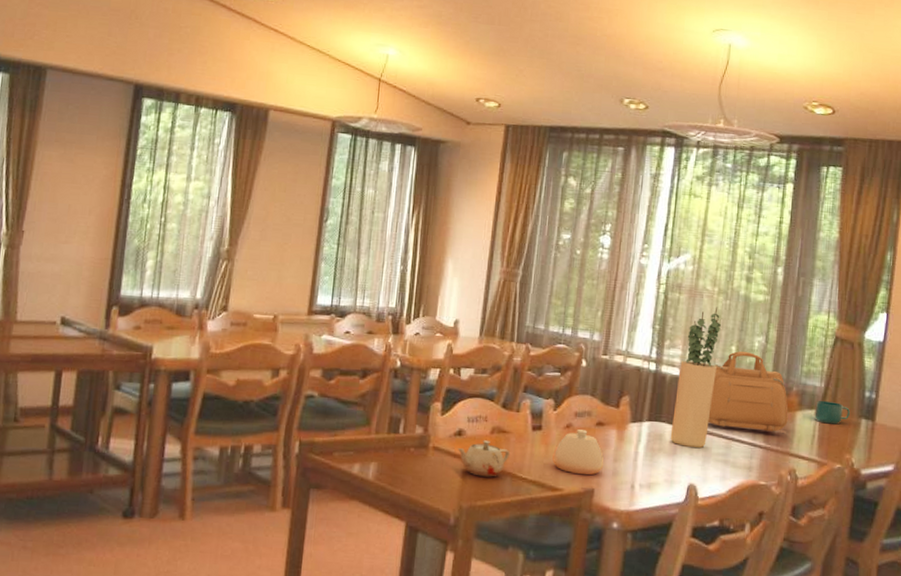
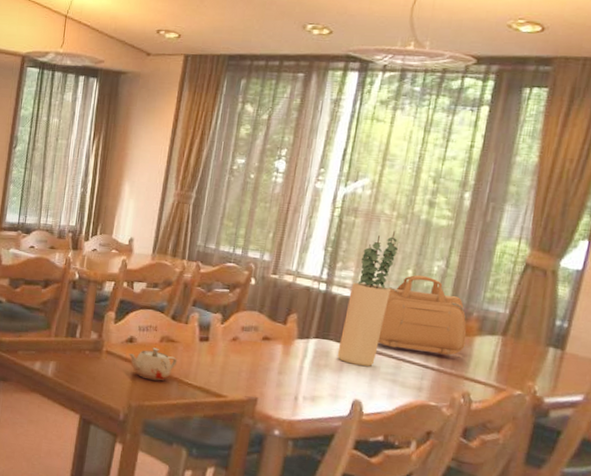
sugar bowl: present [552,429,604,476] -> none [218,343,269,385]
cup: present [814,400,850,426] -> none [495,326,536,353]

